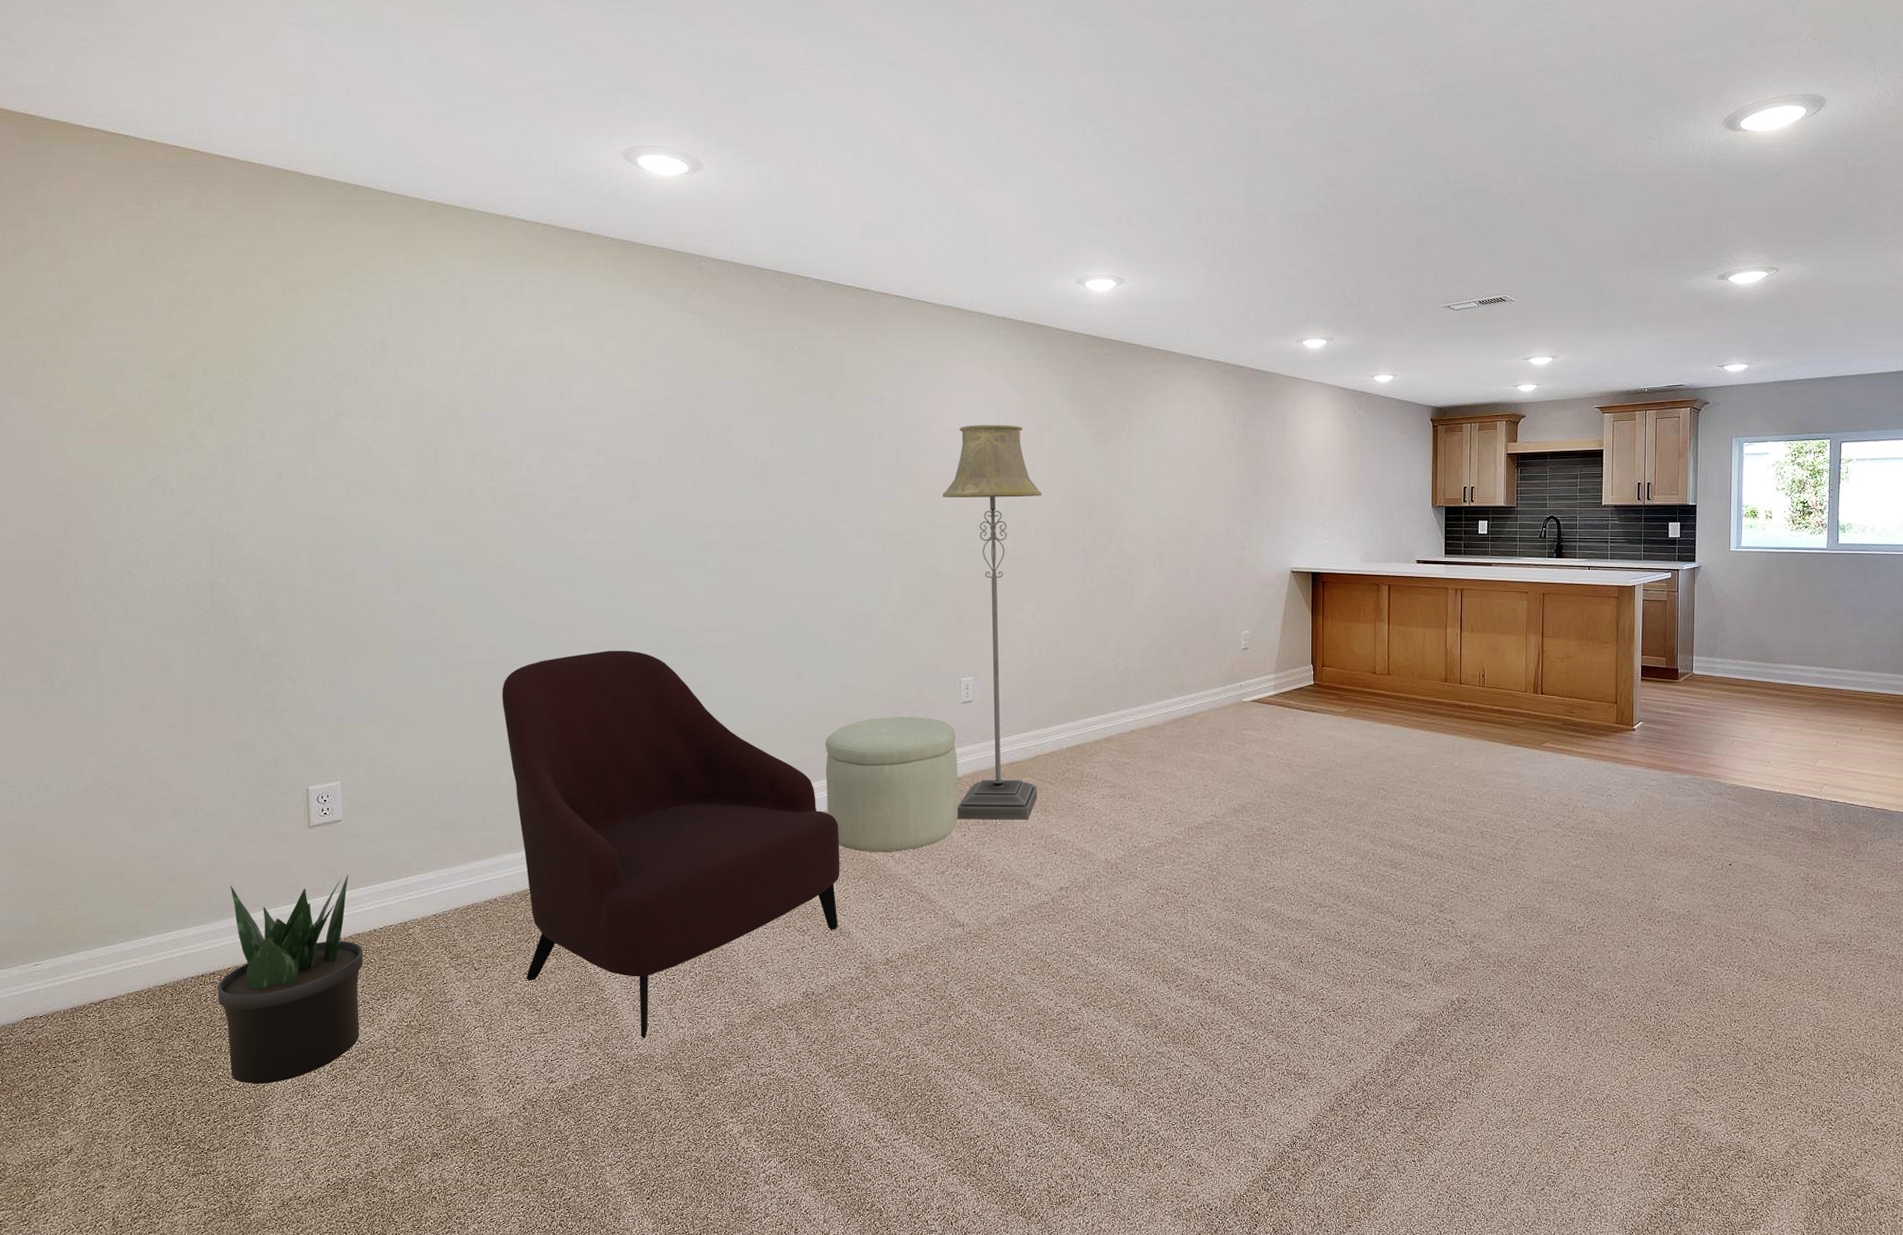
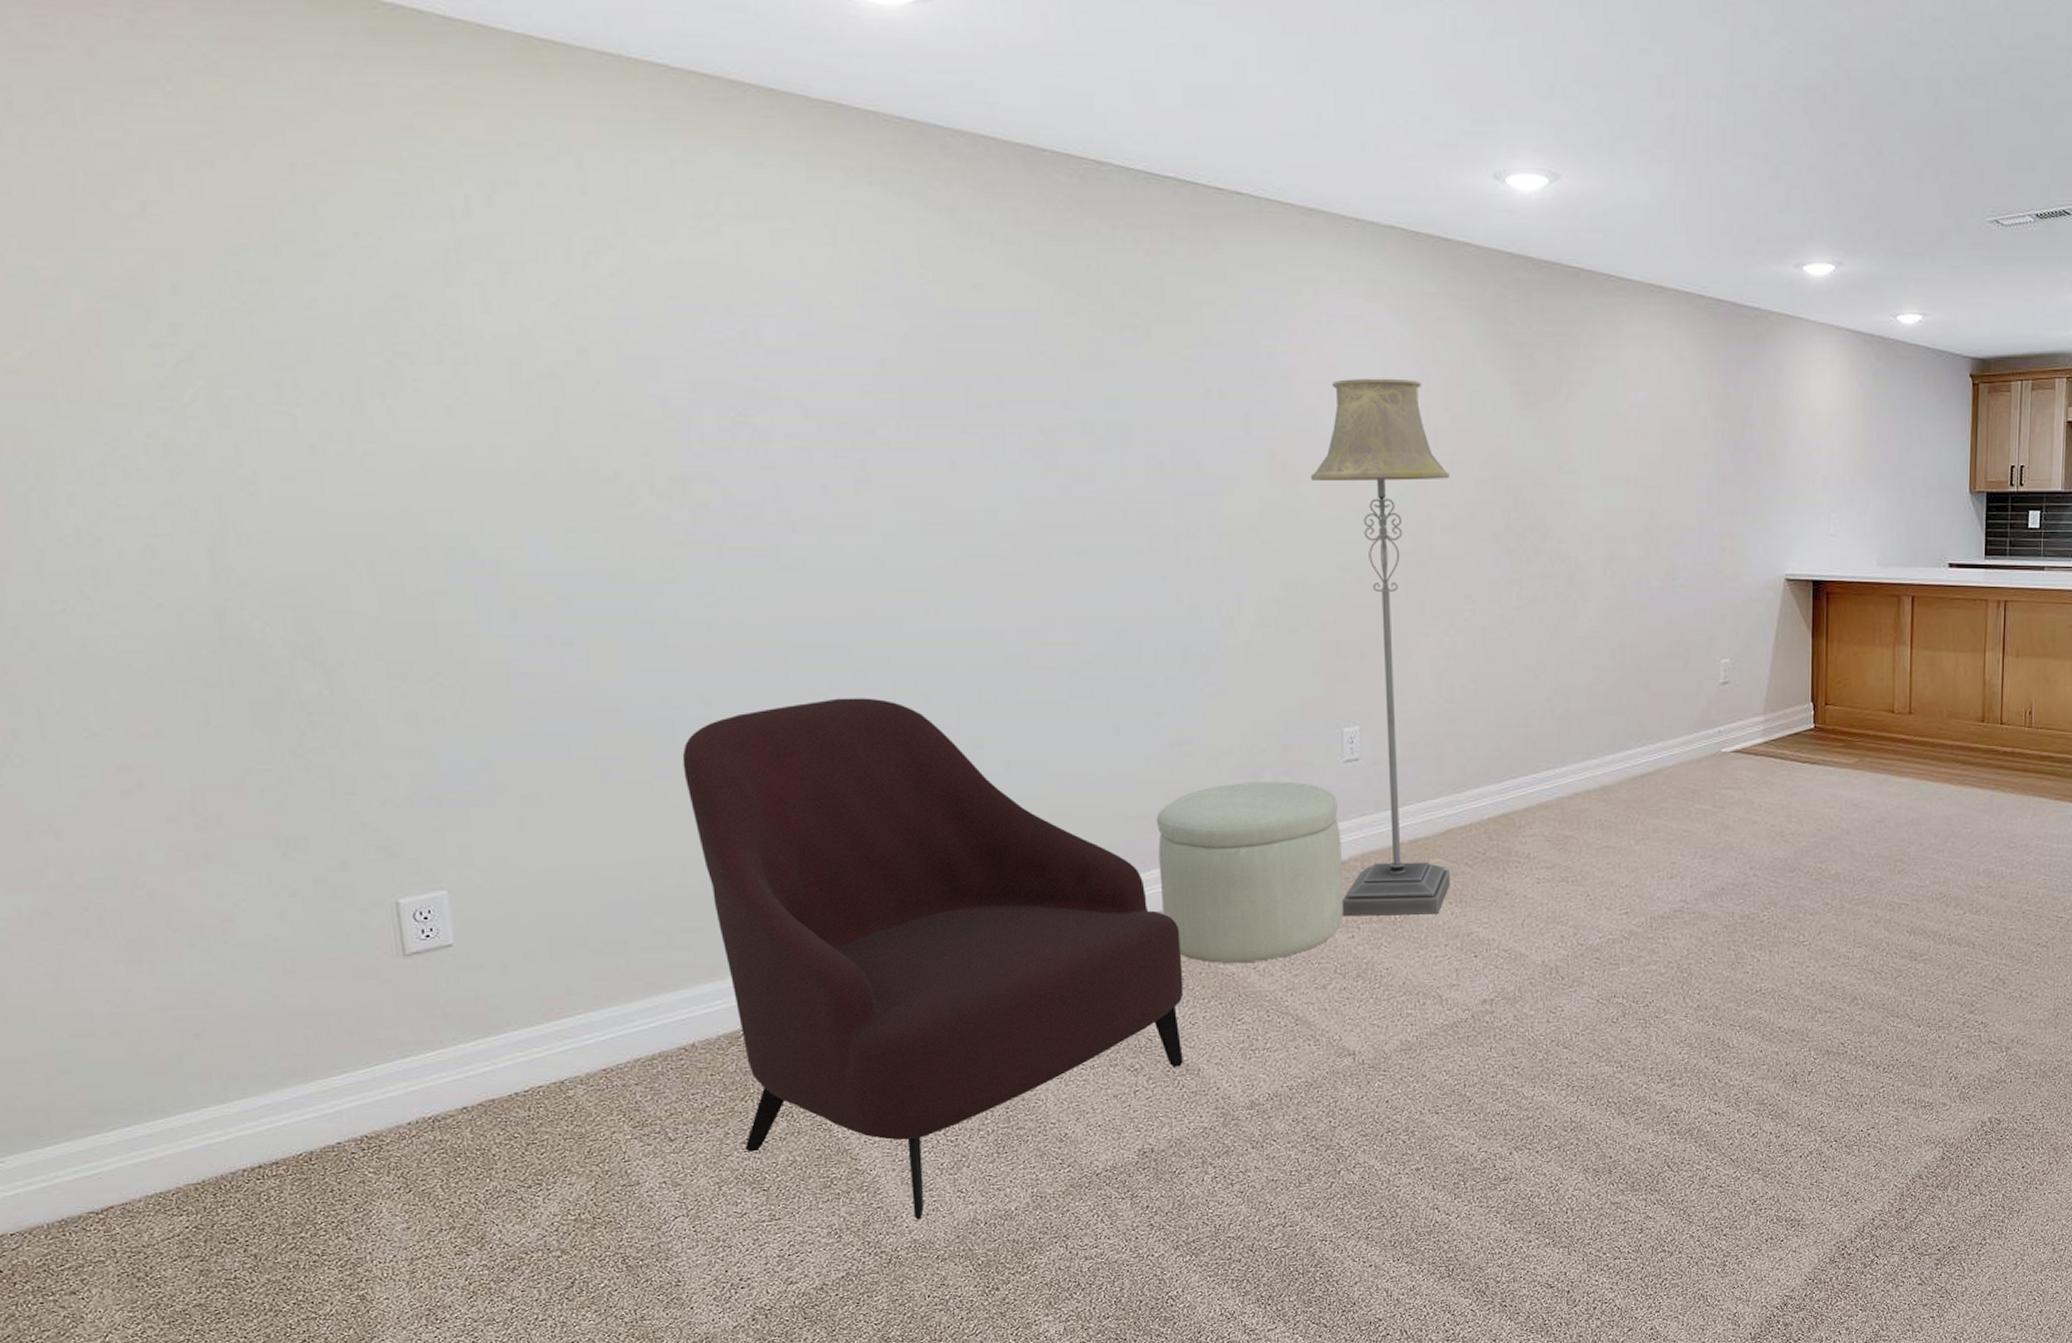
planter: present [217,874,364,1084] -> none [283,1019,506,1309]

